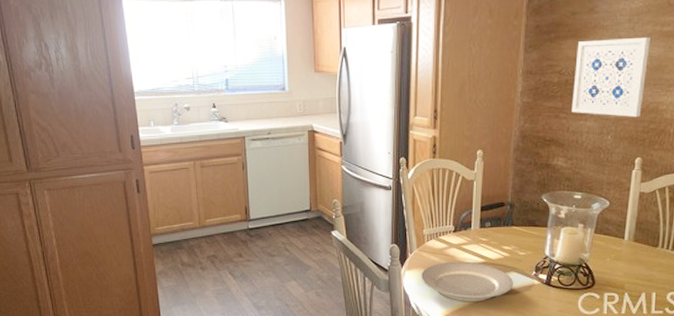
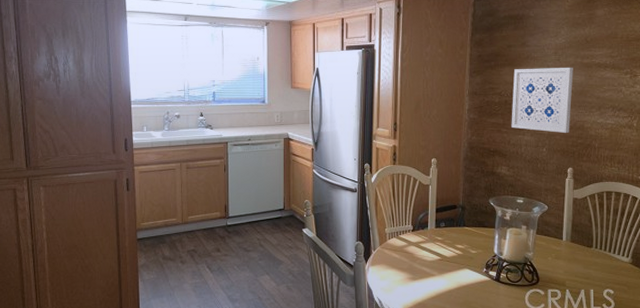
plate: present [421,261,513,301] -> none [383,258,466,296]

